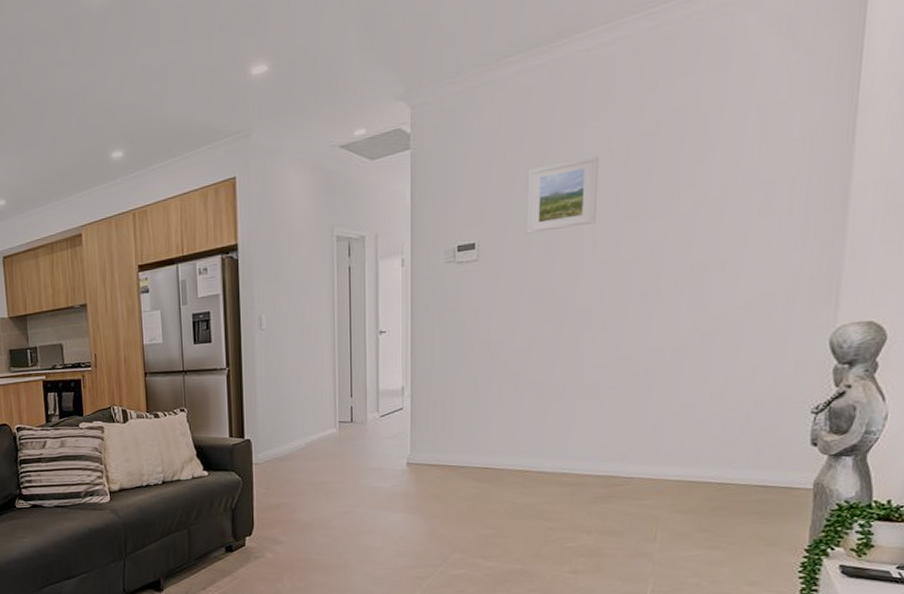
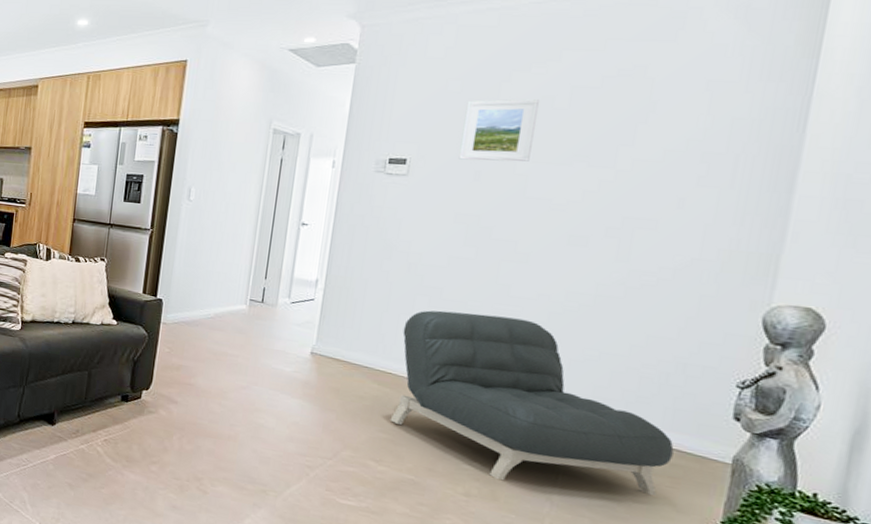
armchair: none [492,387,760,551] -> present [390,310,674,497]

